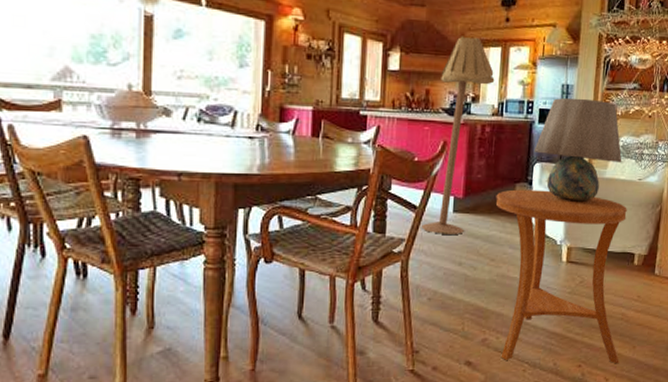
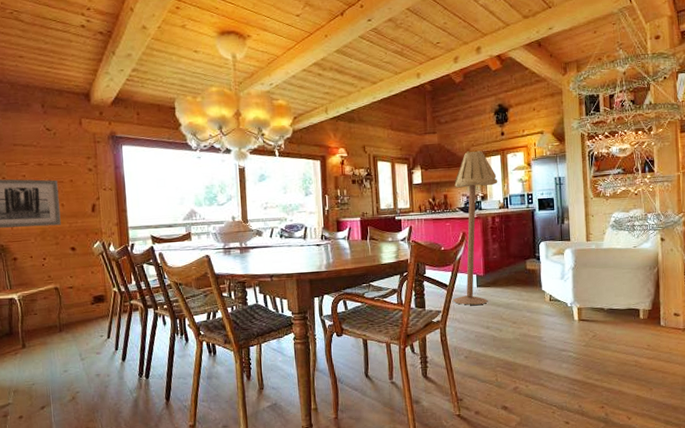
side table: present [495,189,627,364] -> none [510,263,639,405]
table lamp: present [533,98,622,202] -> none [537,186,616,270]

